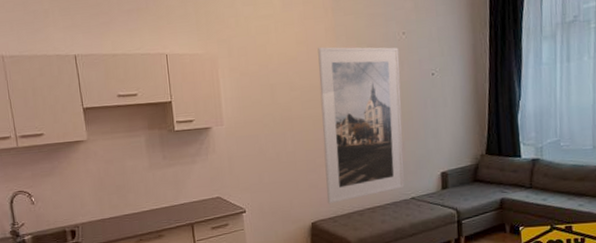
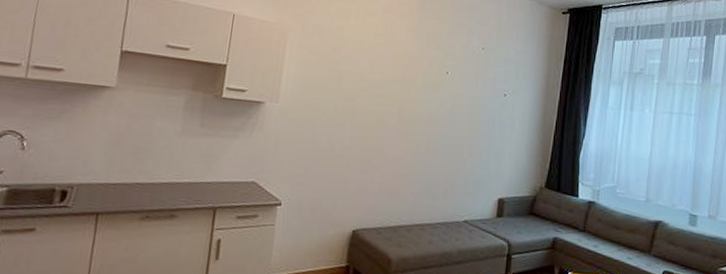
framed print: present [318,46,405,204] -> none [374,44,476,213]

